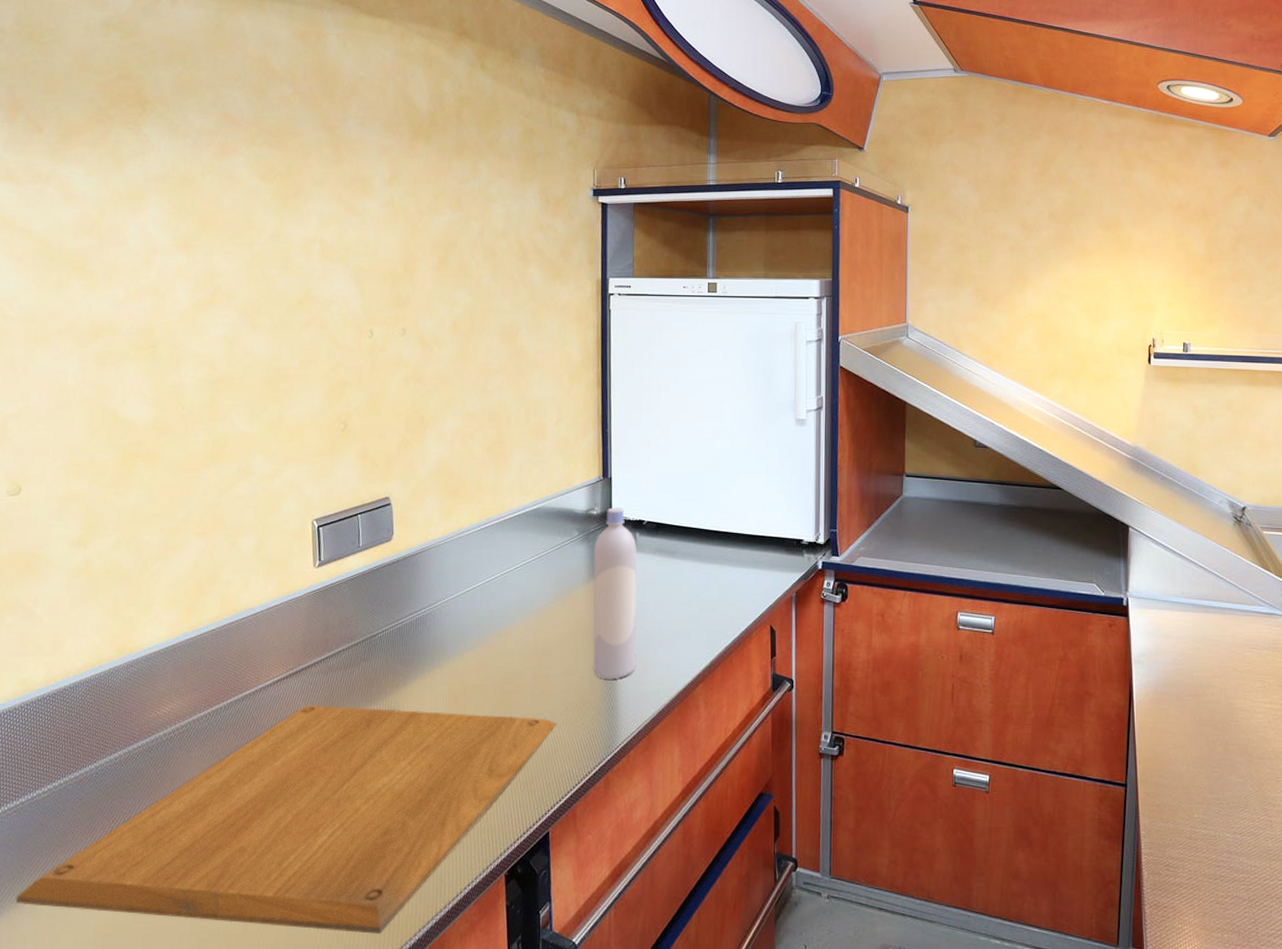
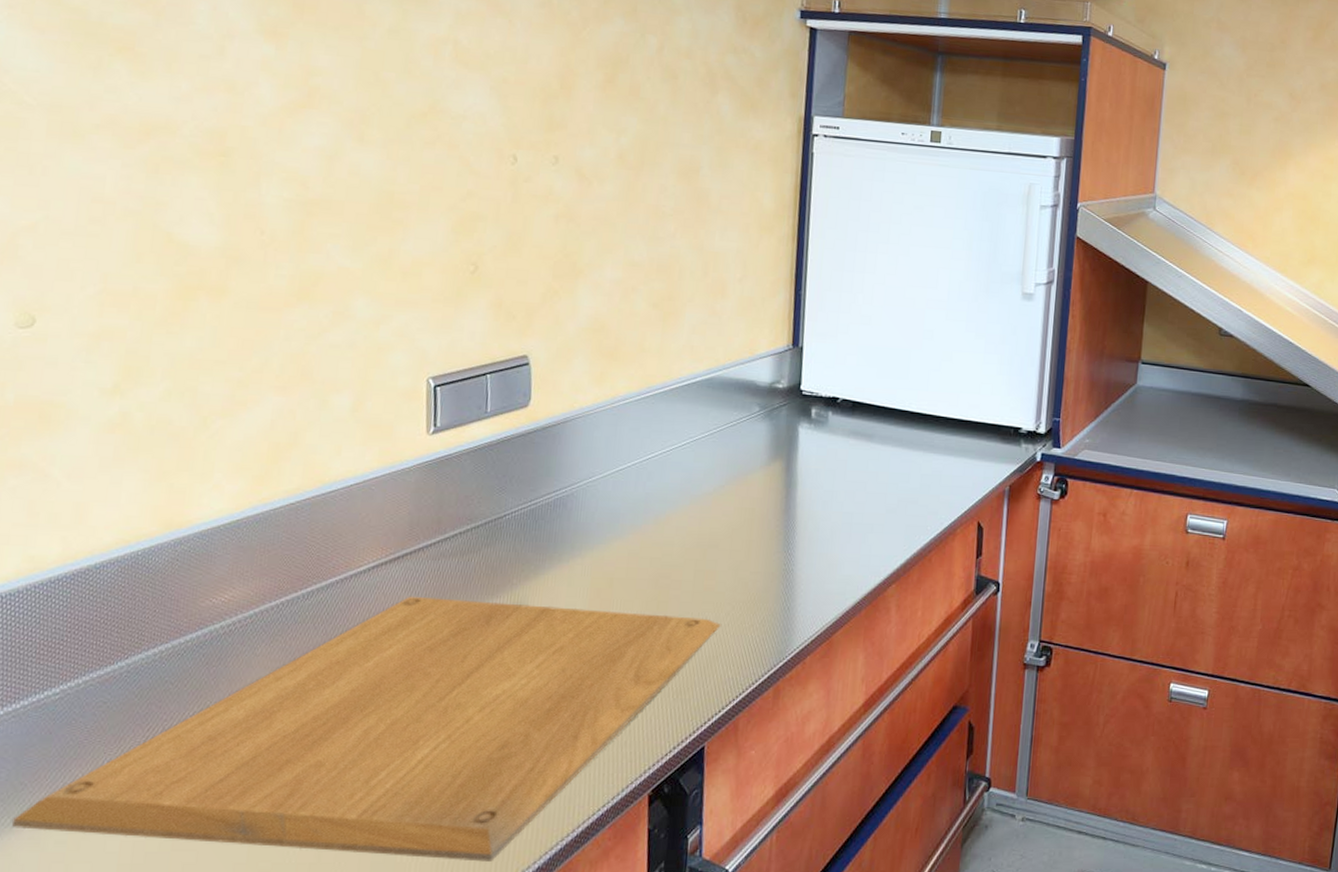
bottle: present [592,507,637,680] -> none [767,381,828,577]

